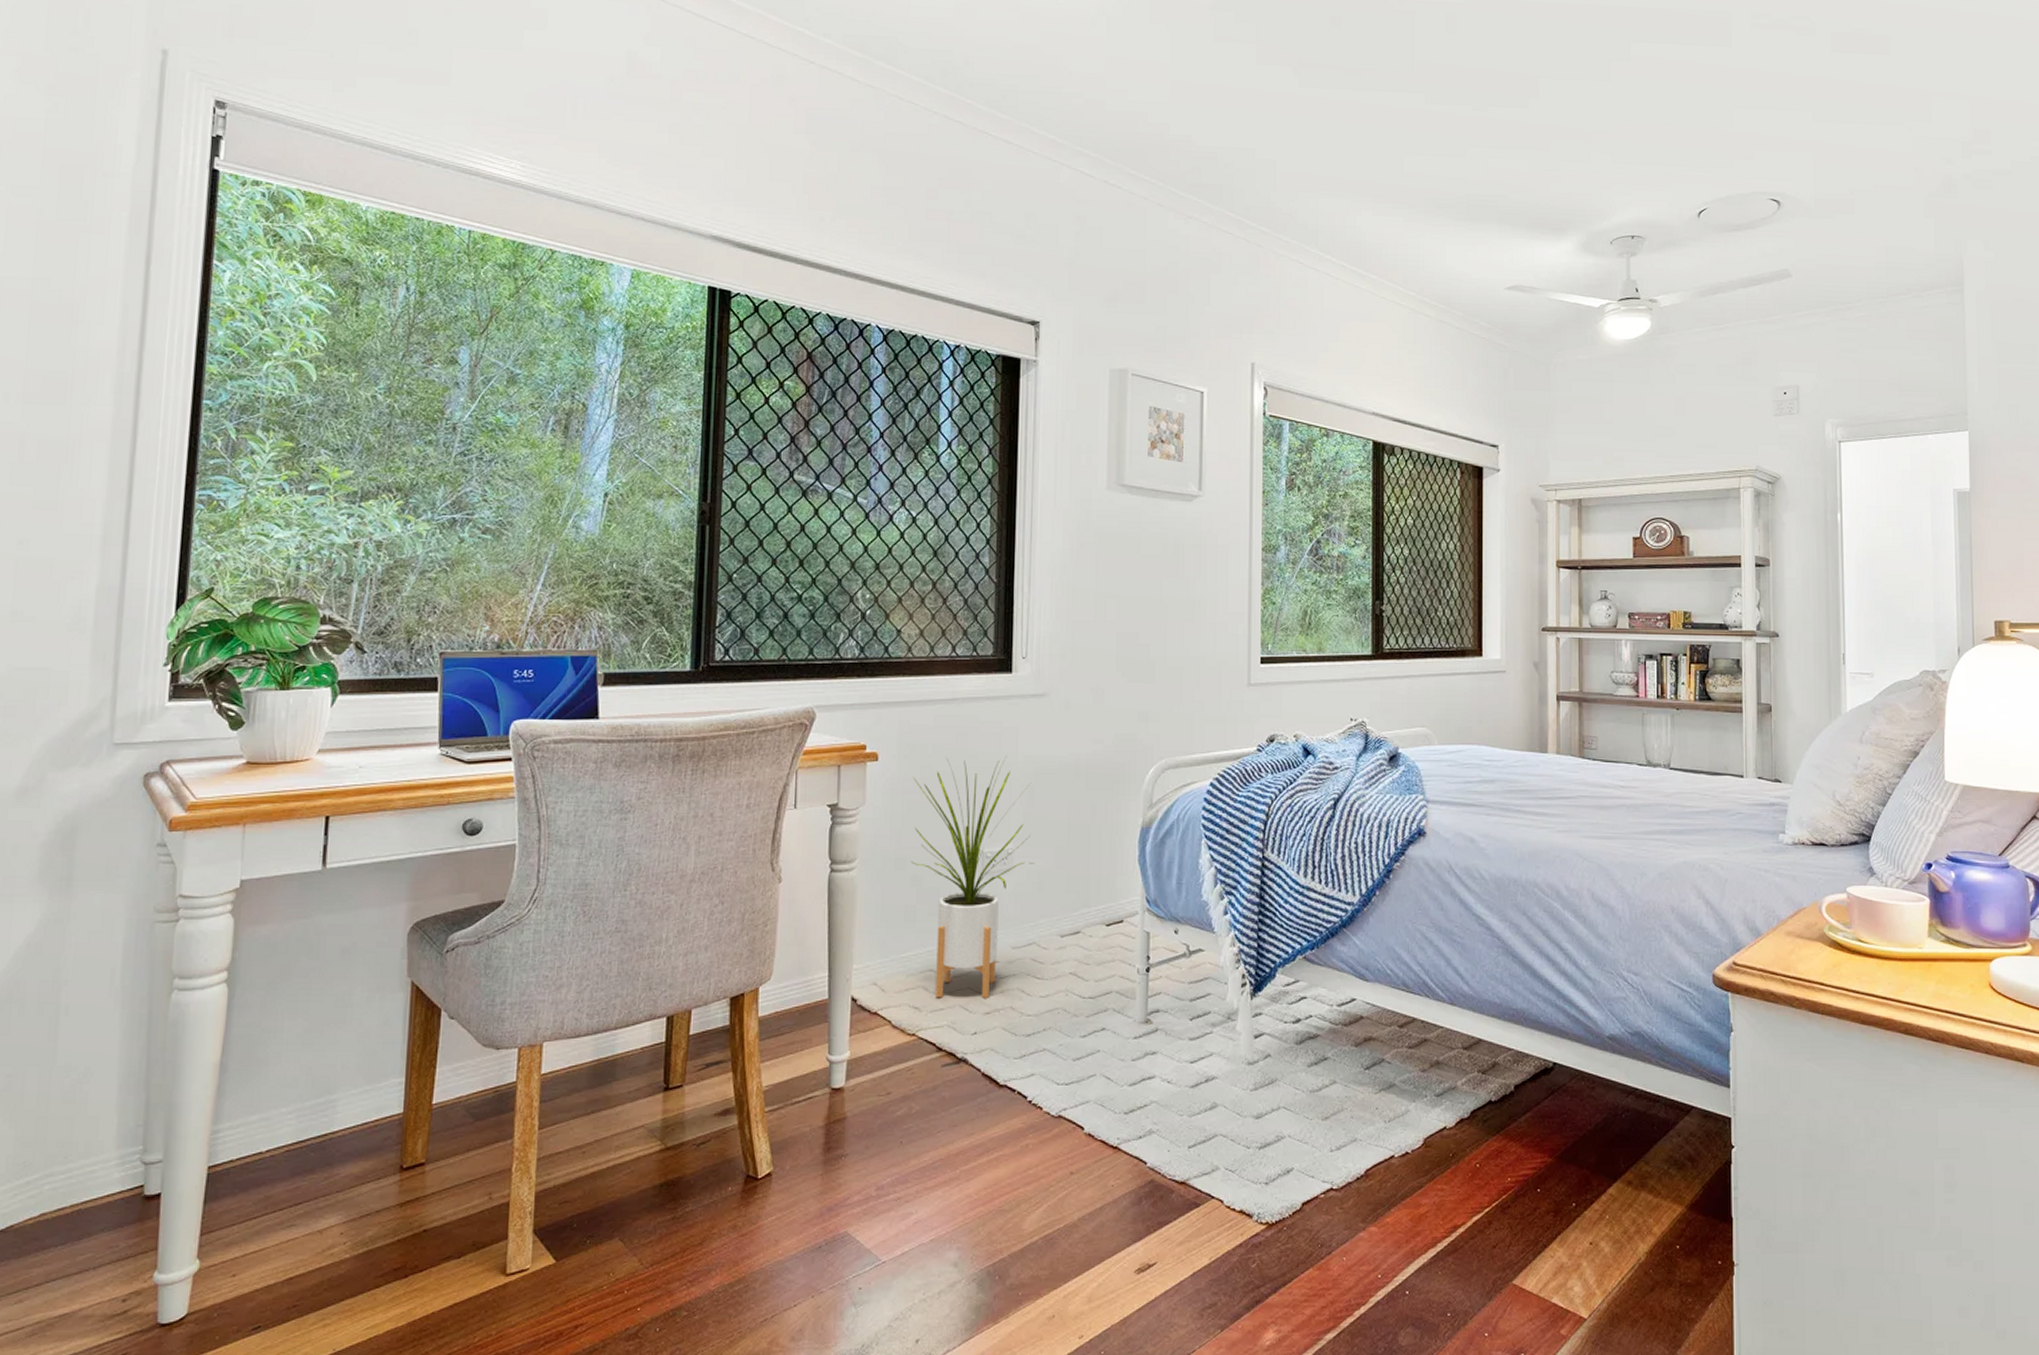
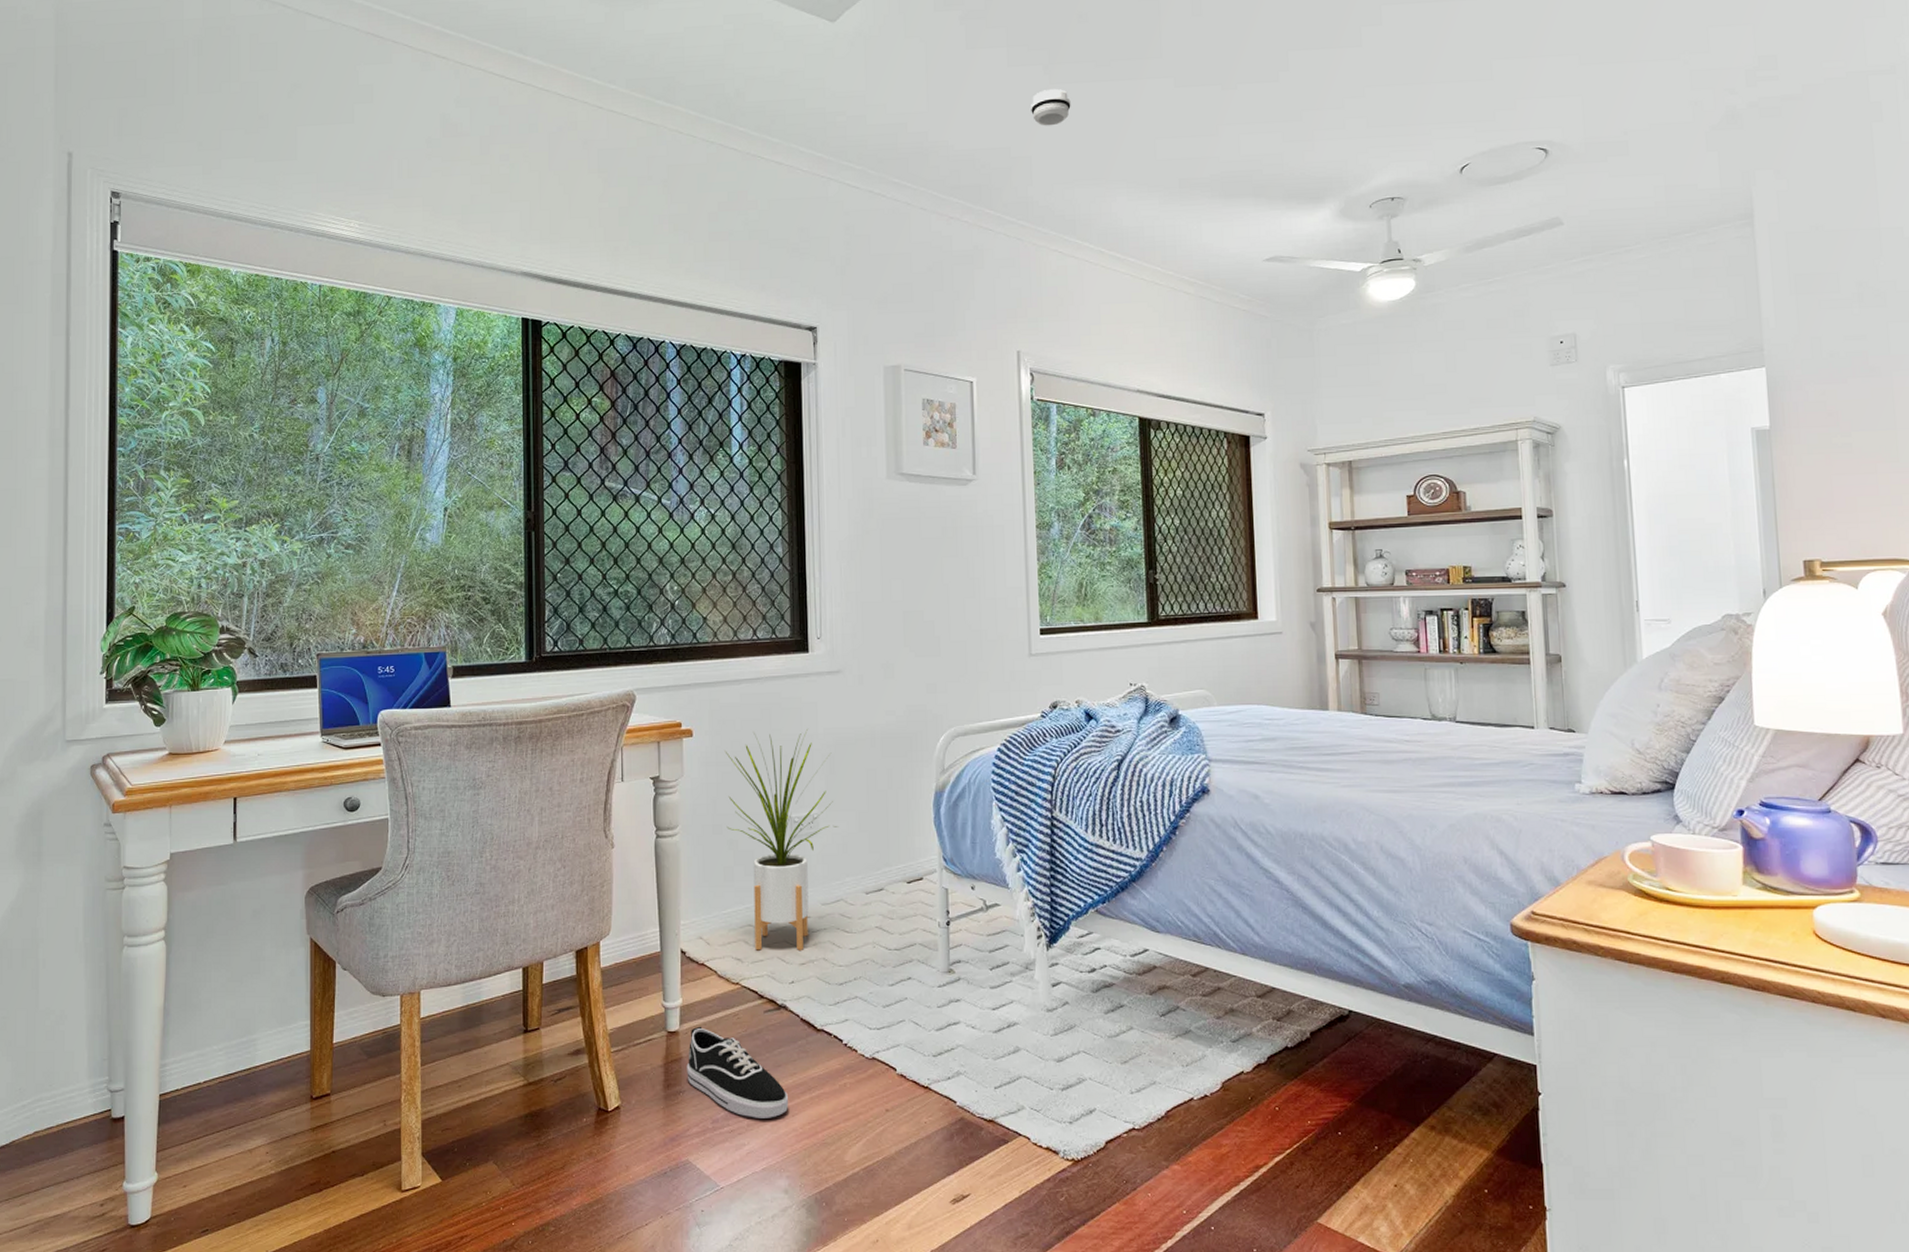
shoe: none [850,1082,964,1184] -> present [686,1026,789,1118]
smoke detector: none [1278,92,1320,131] -> present [1031,88,1071,126]

